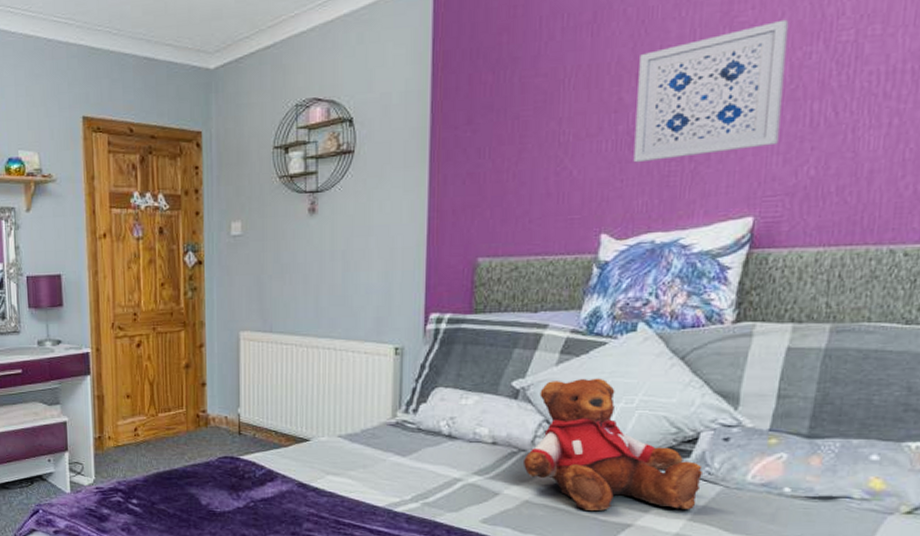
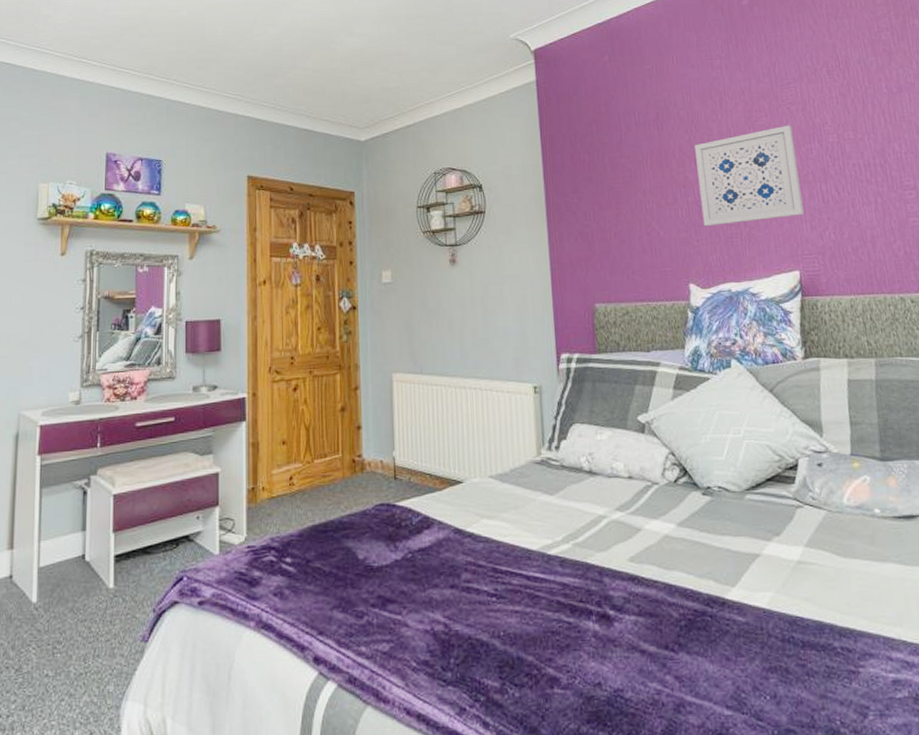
teddy bear: present [522,378,703,511] -> none [657,410,809,542]

